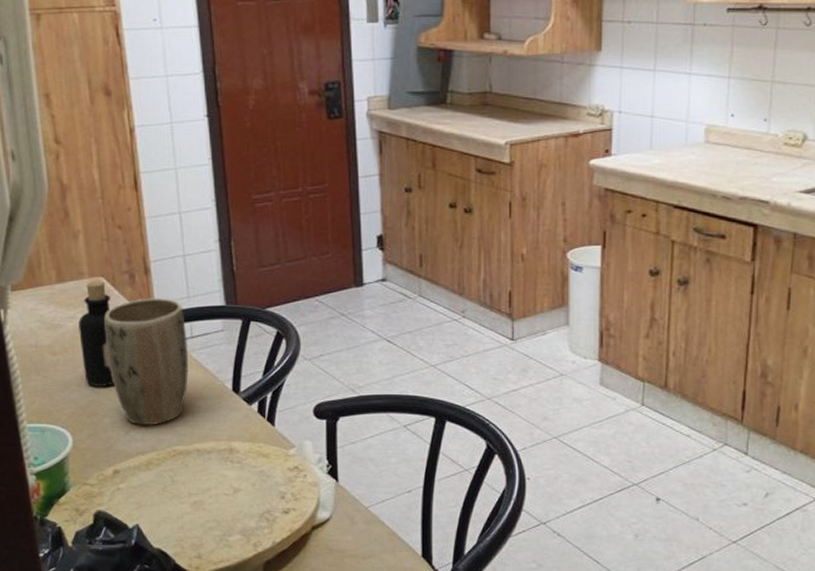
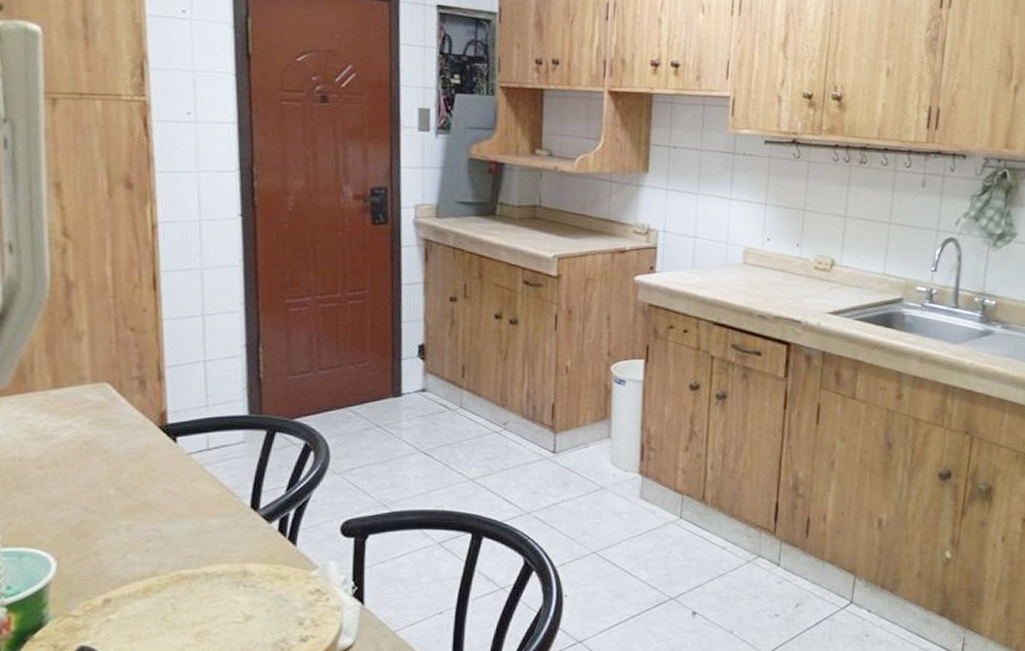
bottle: present [79,280,114,386] -> none [74,386,116,504]
plant pot: present [104,298,188,425] -> none [105,406,202,547]

